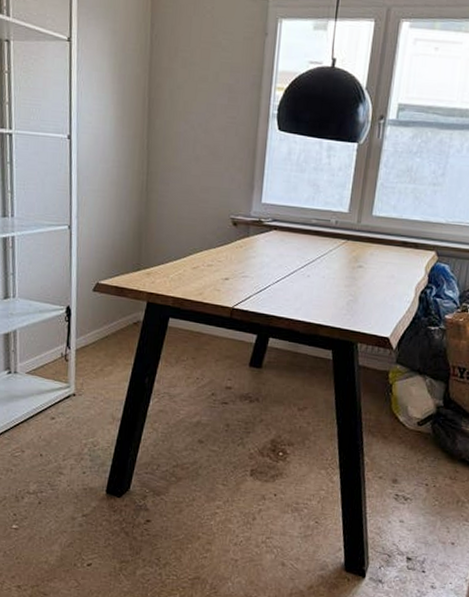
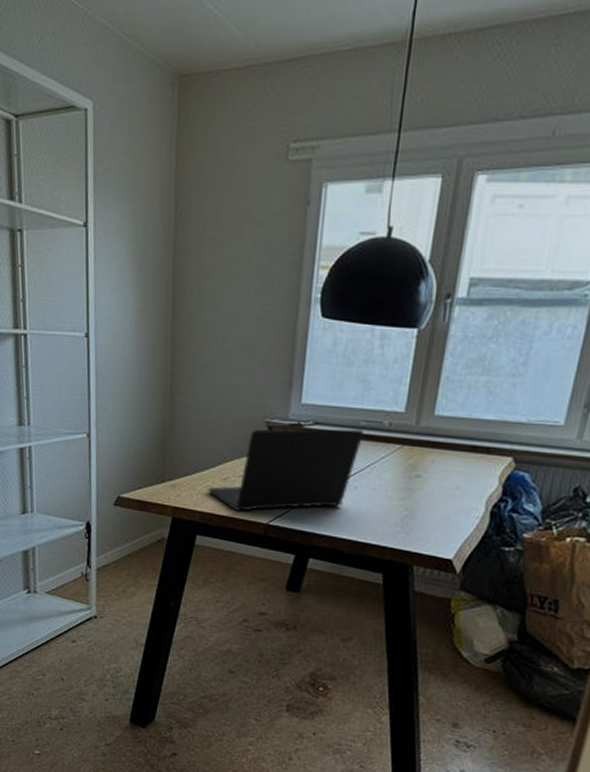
laptop: none [180,224,314,297] -> present [208,429,363,512]

